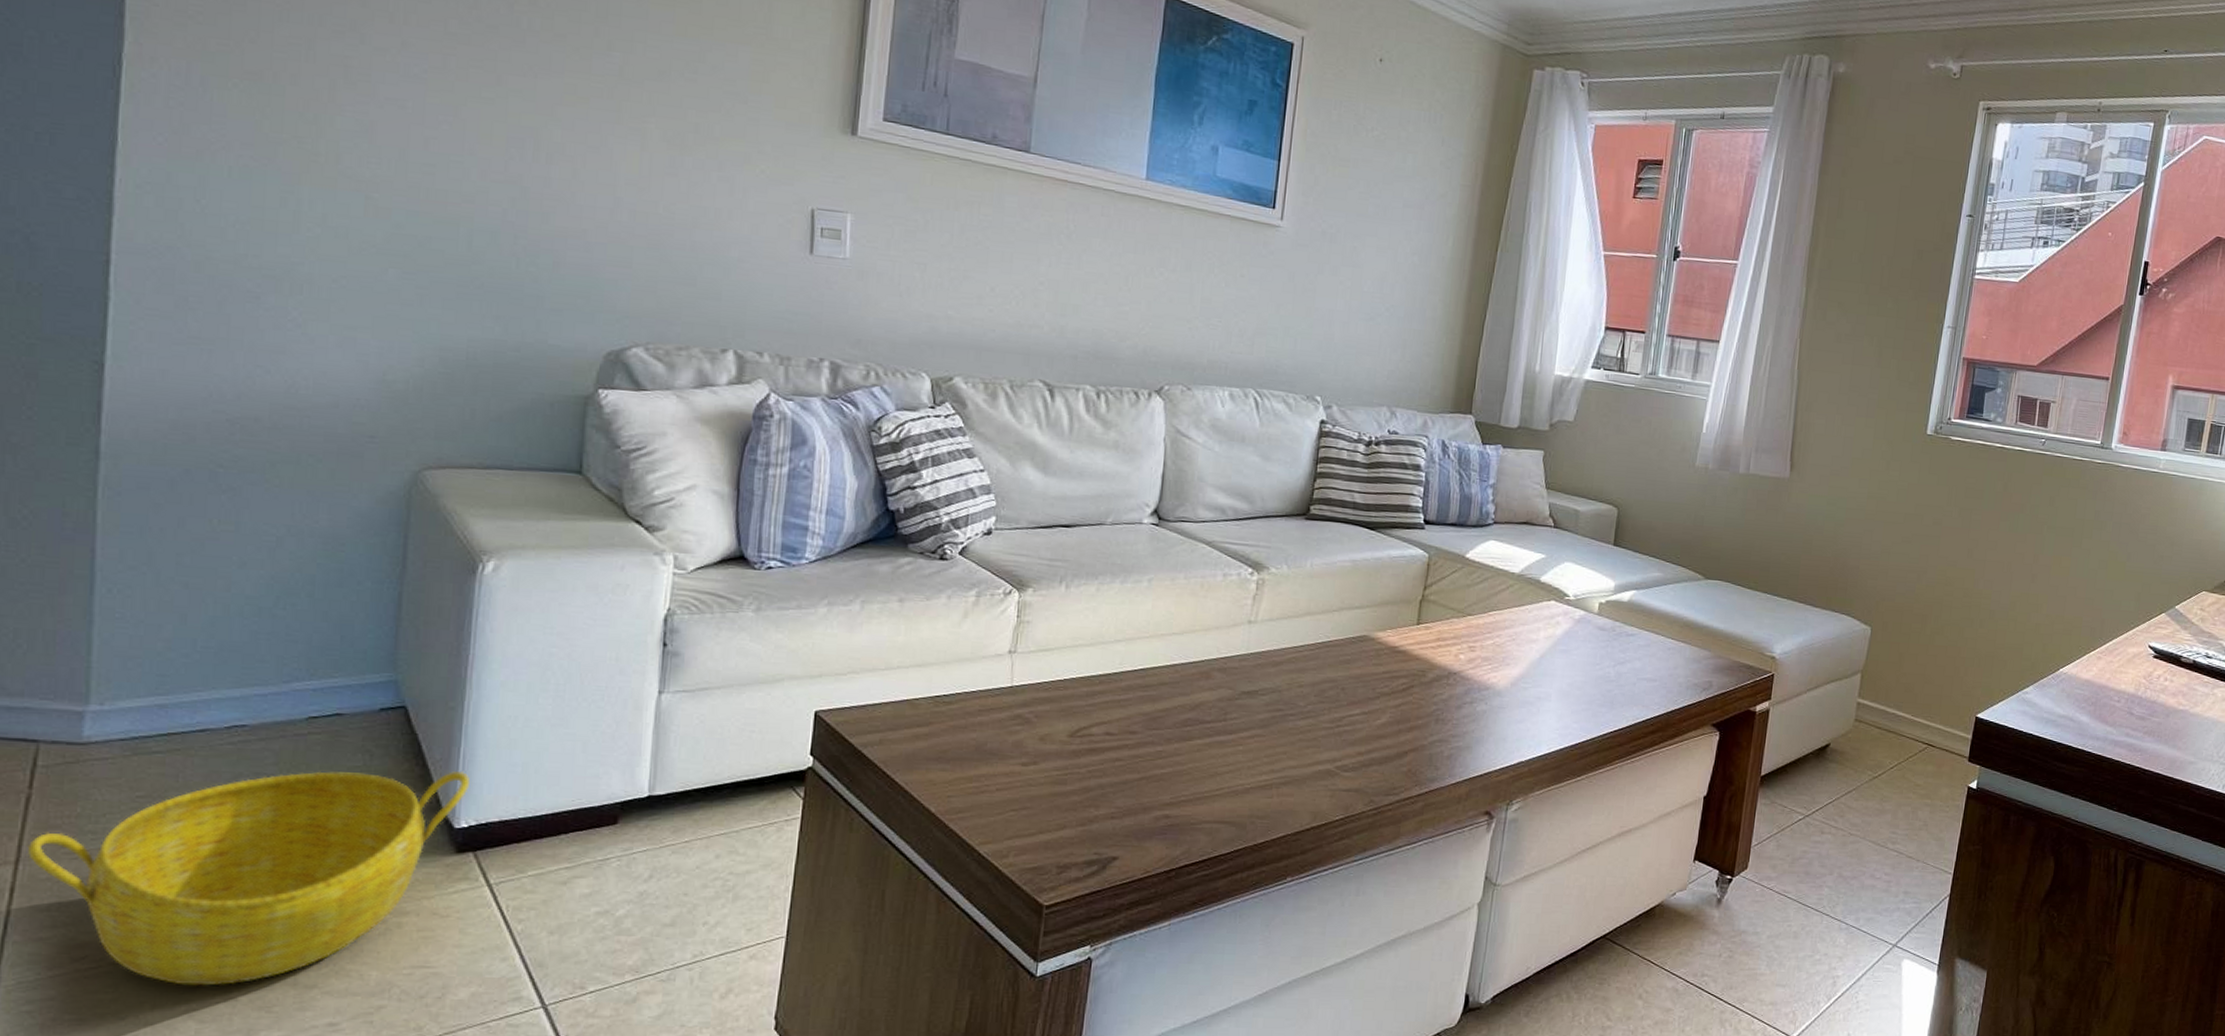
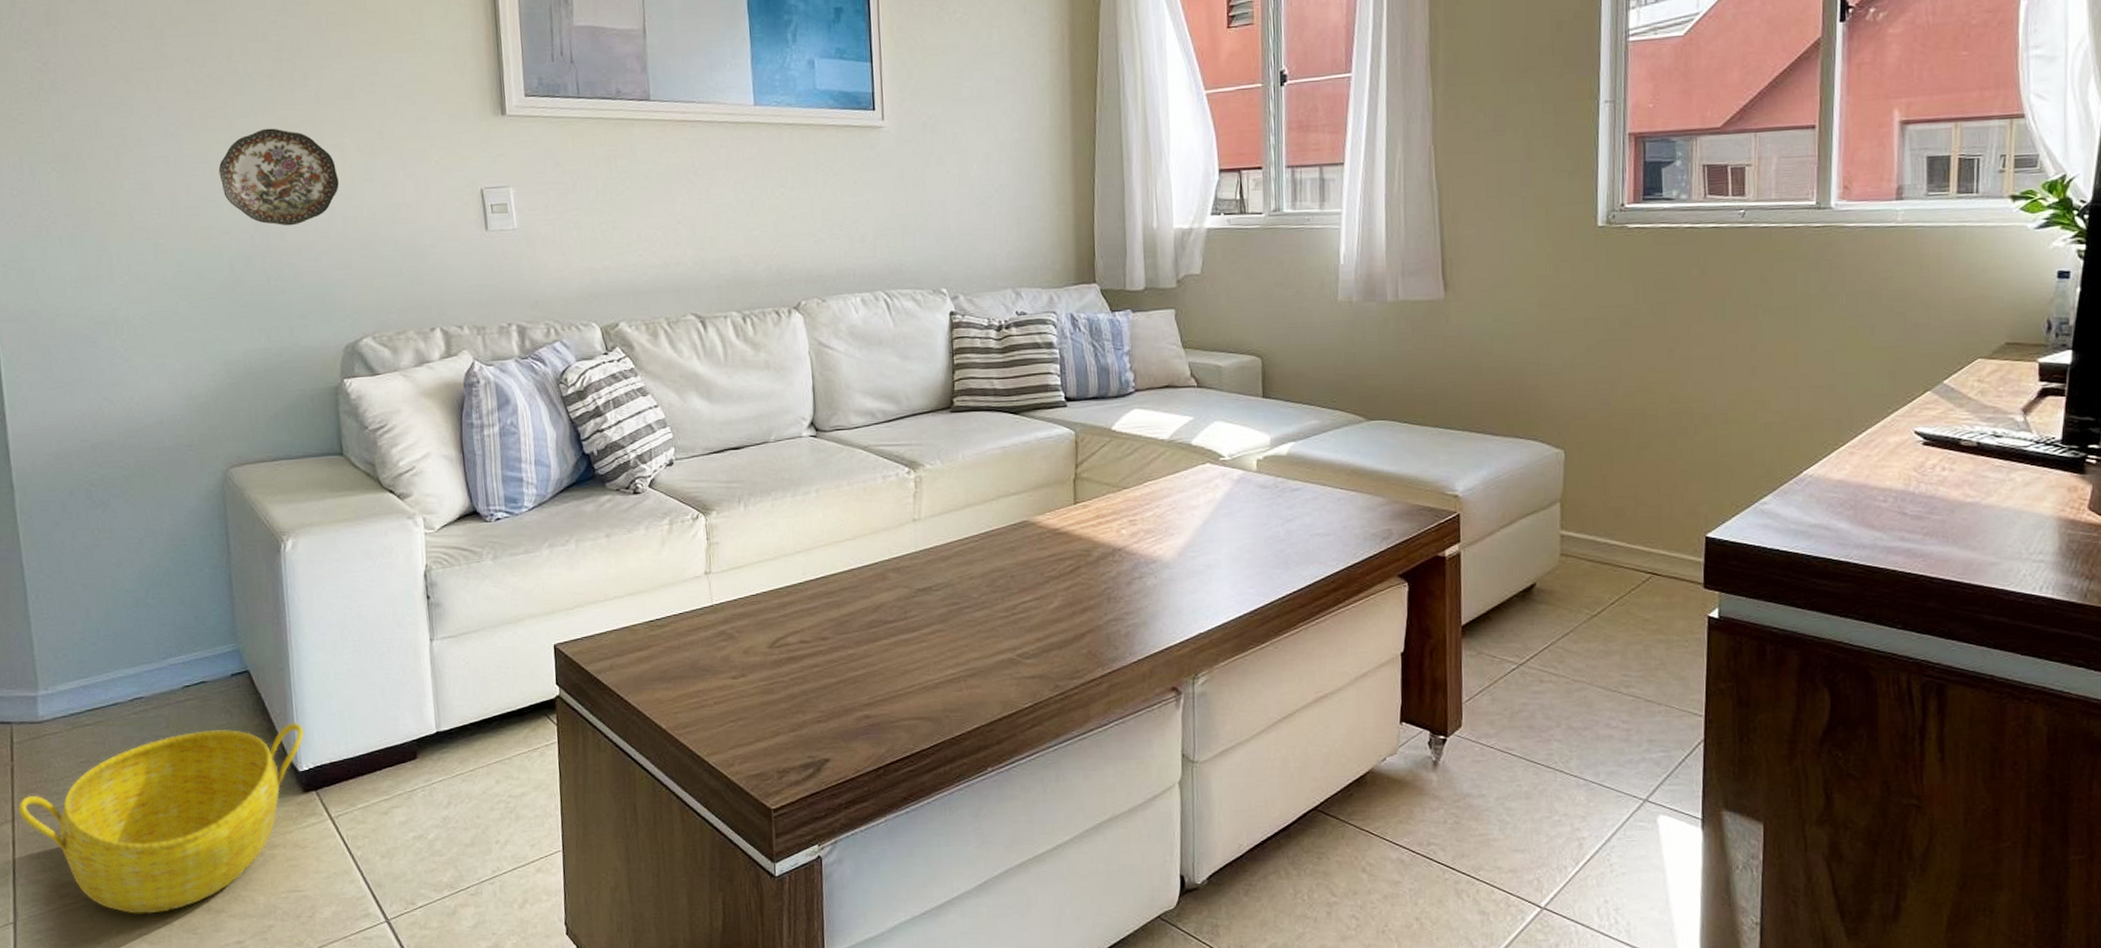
decorative plate: none [472,93,633,208] -> present [218,128,339,226]

